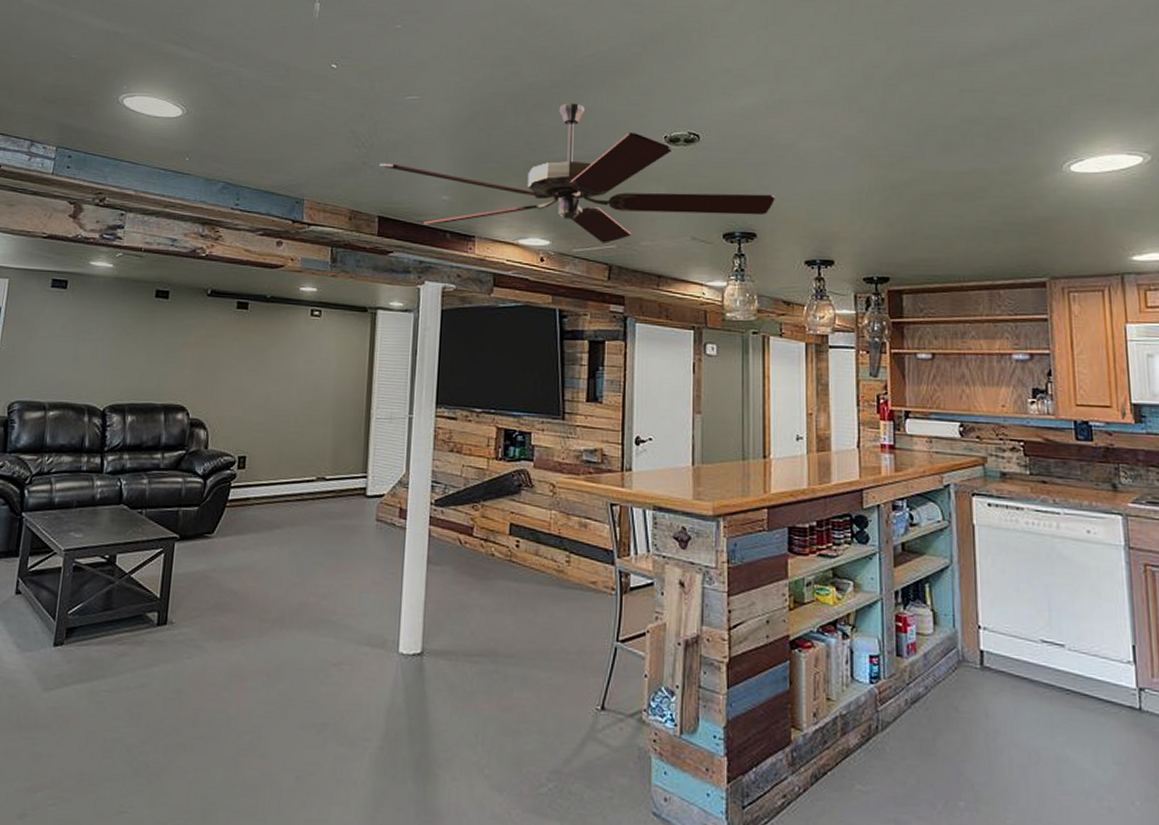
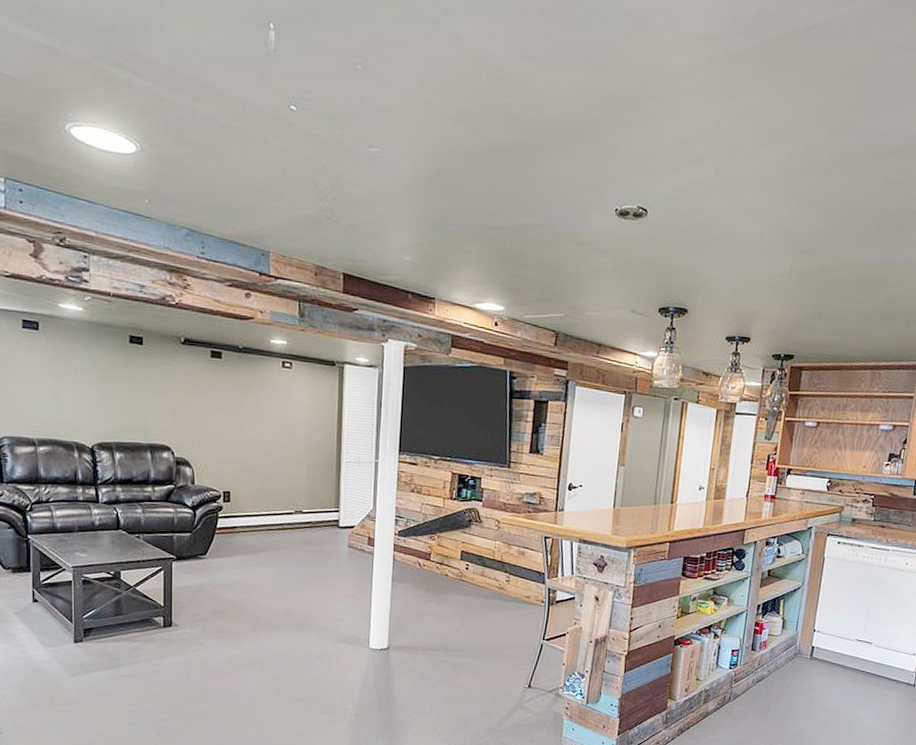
ceiling fan: present [379,103,775,243] -> none [343,167,708,312]

